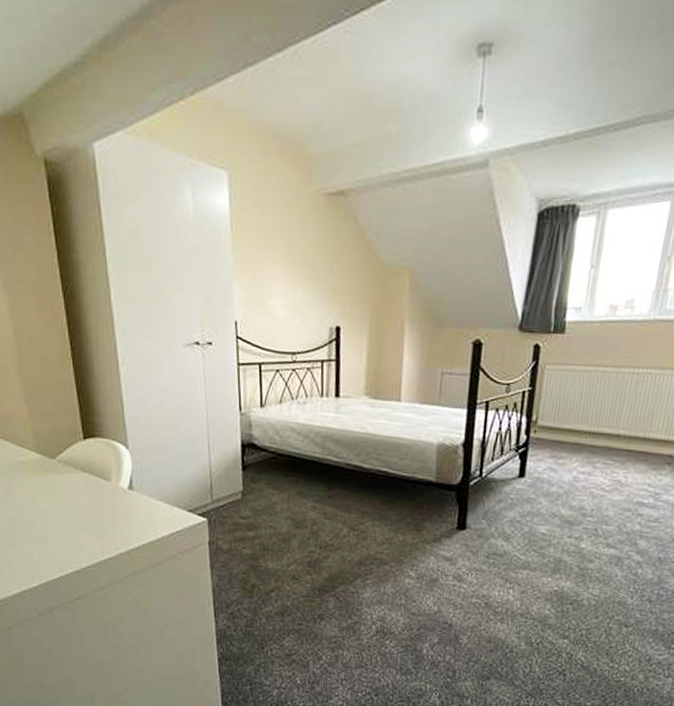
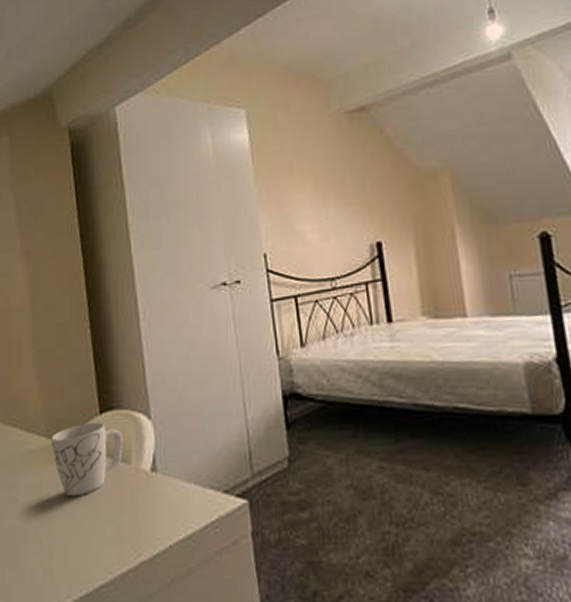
mug: none [40,445,104,502] -> present [51,421,123,497]

